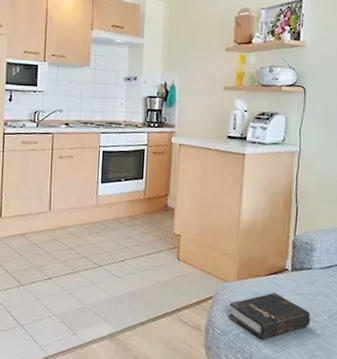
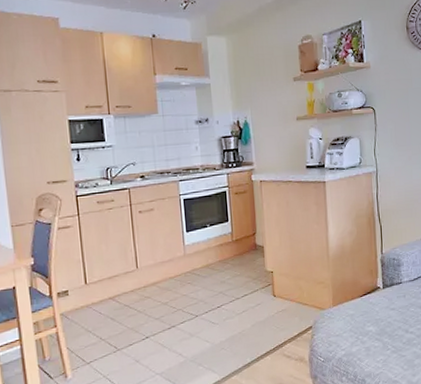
hardback book: present [229,292,311,340] -> none [329,311,406,359]

